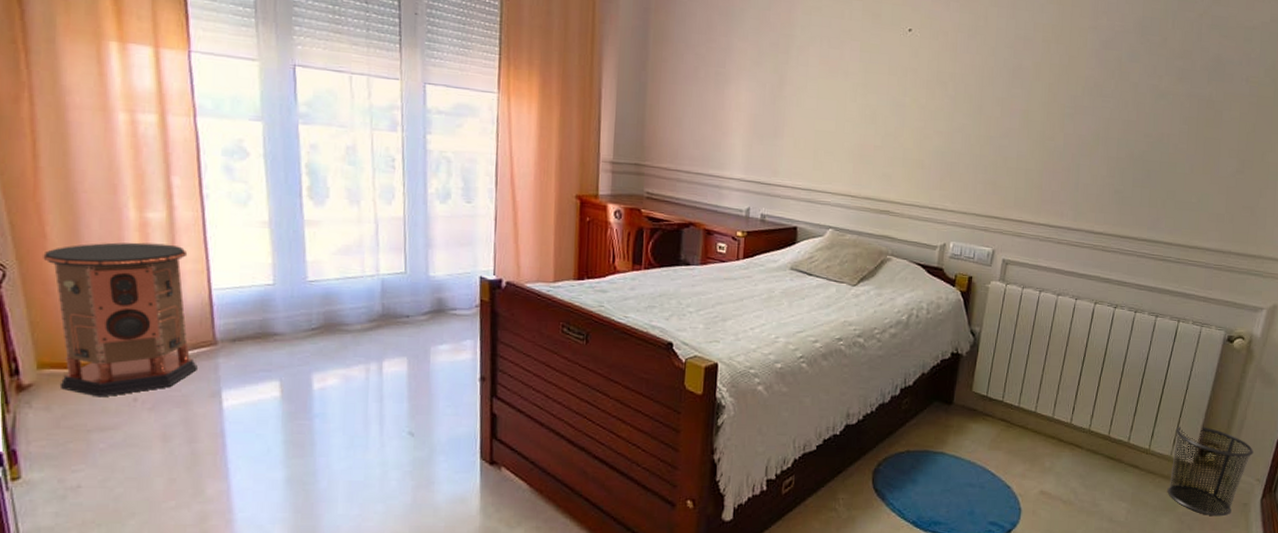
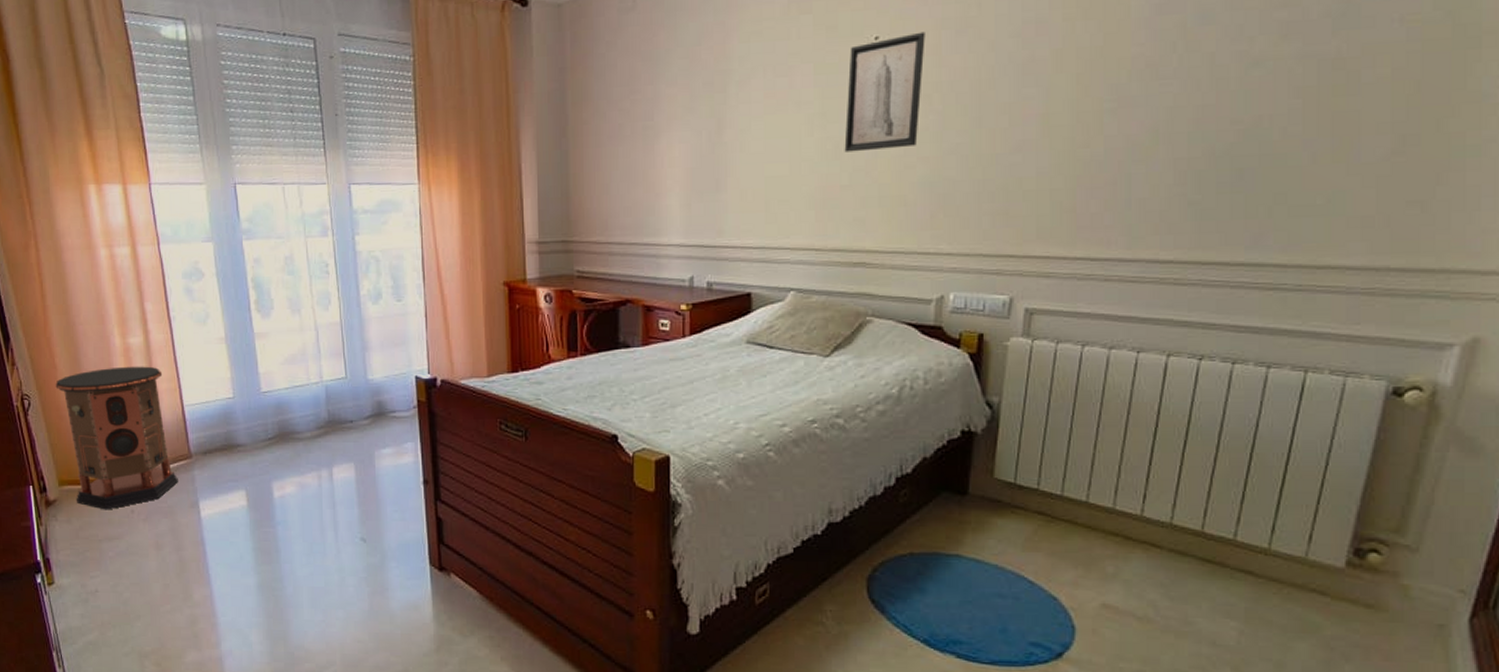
wall art: none [879,31,946,122] -> present [844,31,925,152]
waste bin: present [1167,426,1254,517] -> none [1303,516,1451,643]

